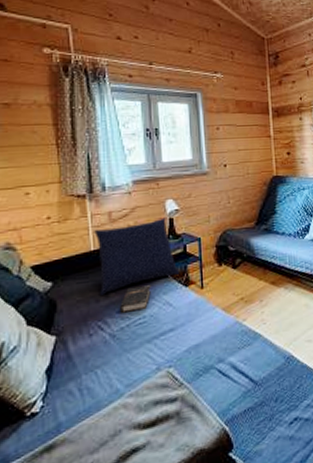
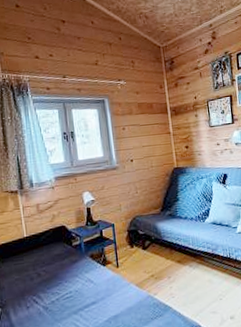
cushion: present [94,217,180,295] -> none [26,207,99,274]
hardback book: present [120,285,151,314] -> none [50,265,75,290]

